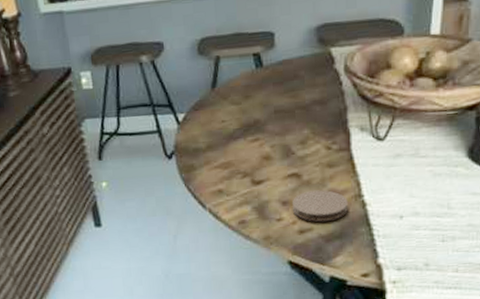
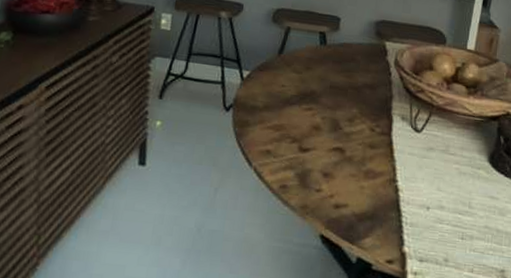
coaster: present [292,190,348,222] -> none [331,167,383,200]

